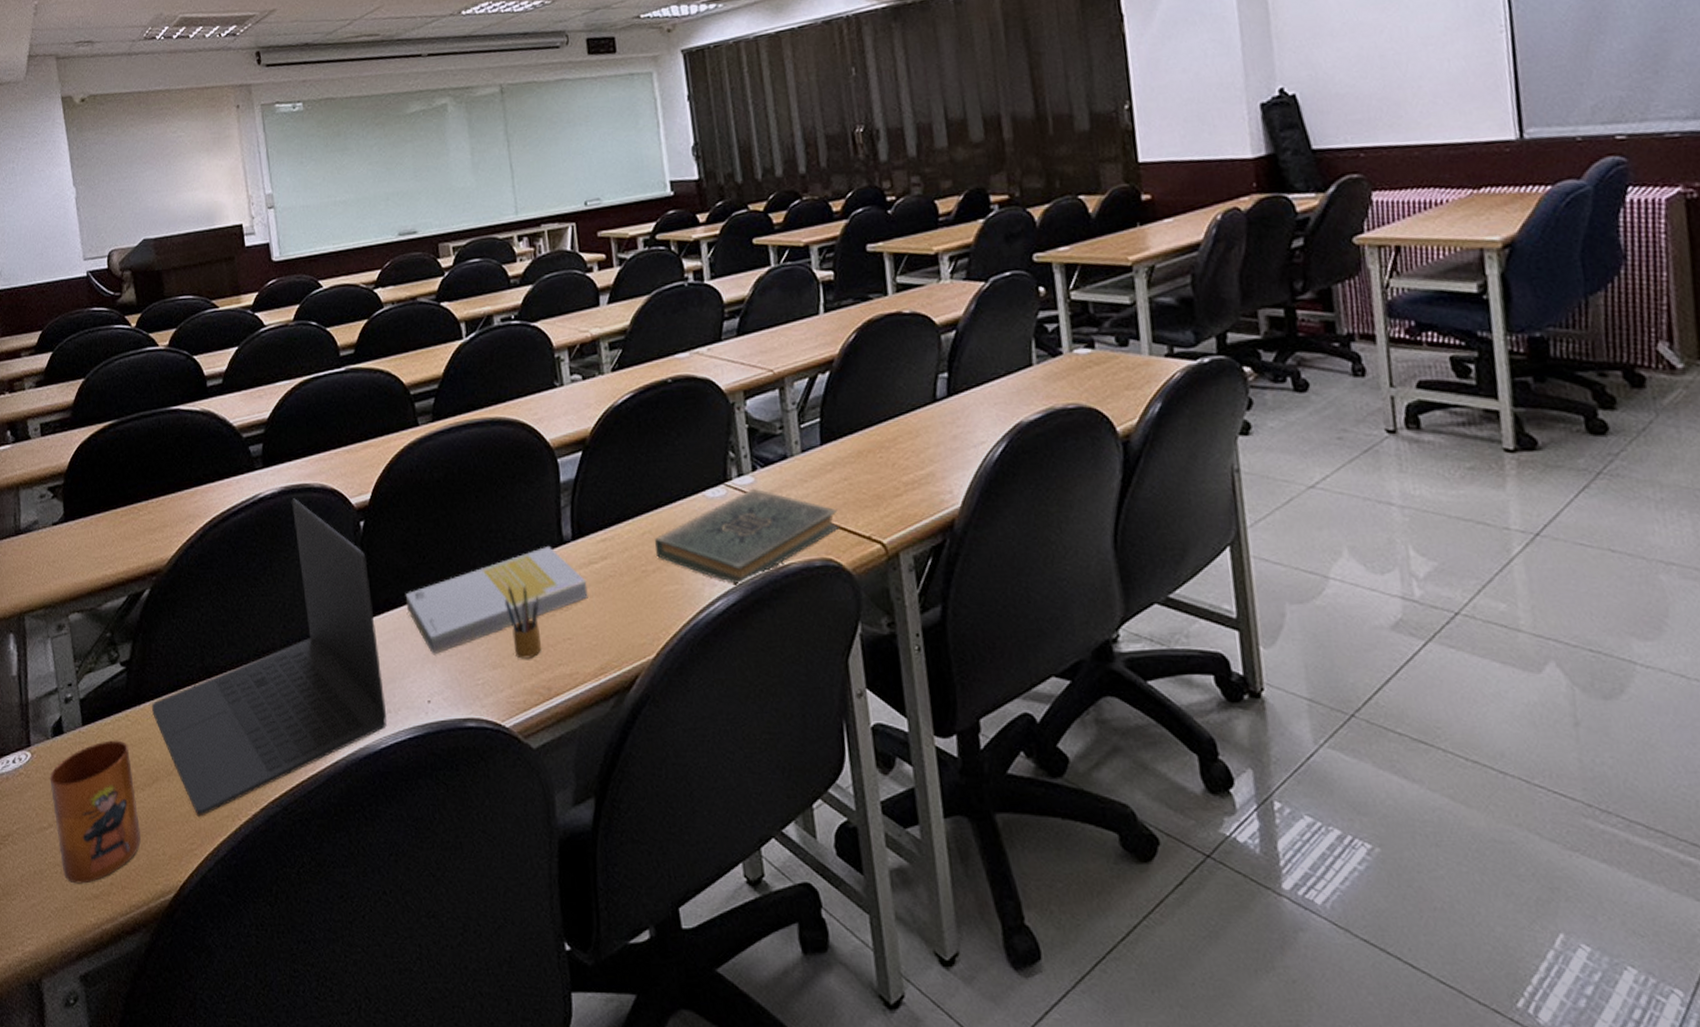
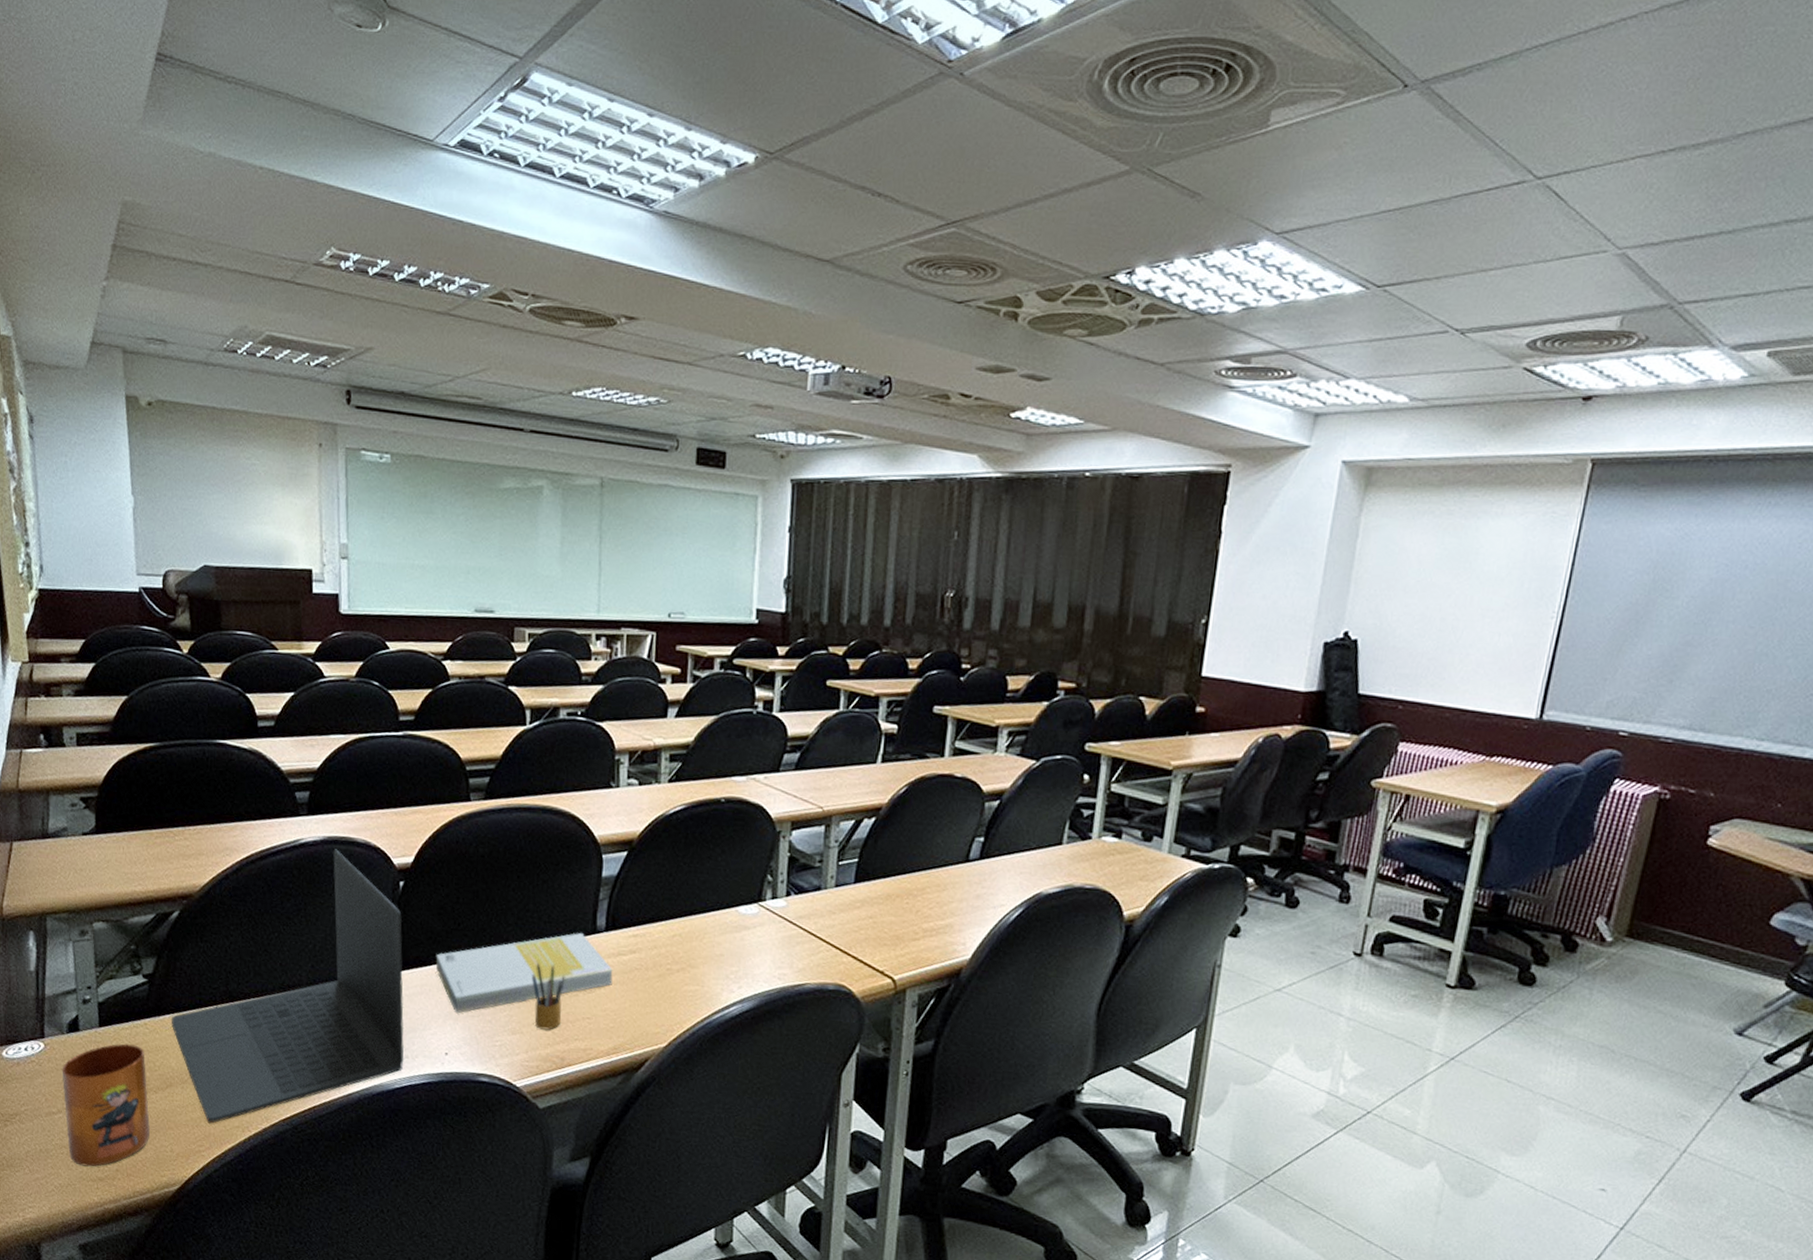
book: present [654,488,840,585] -> none [682,911,858,995]

